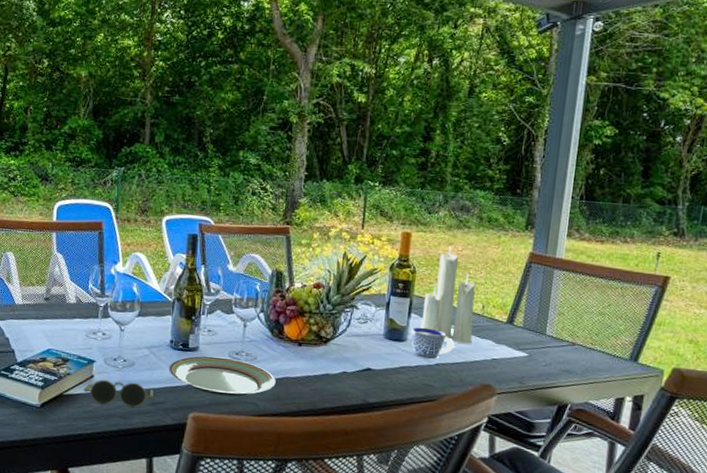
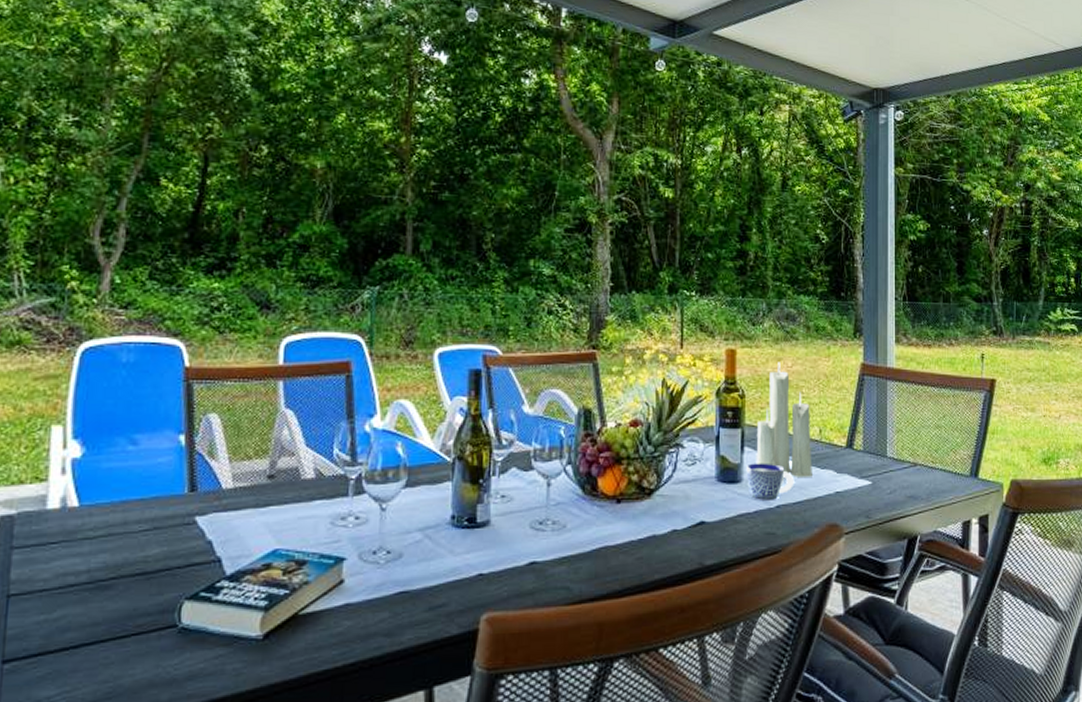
sunglasses: present [84,379,154,408] -> none [329,581,431,621]
plate: present [168,356,276,397] -> none [450,530,592,584]

